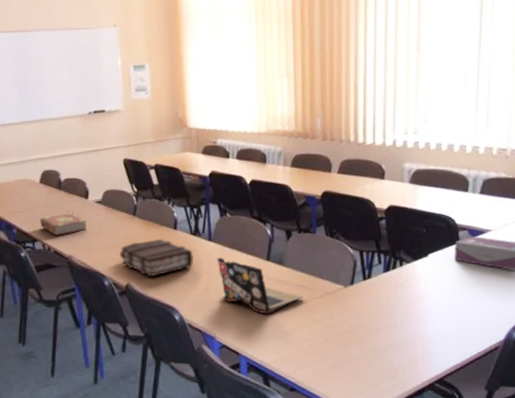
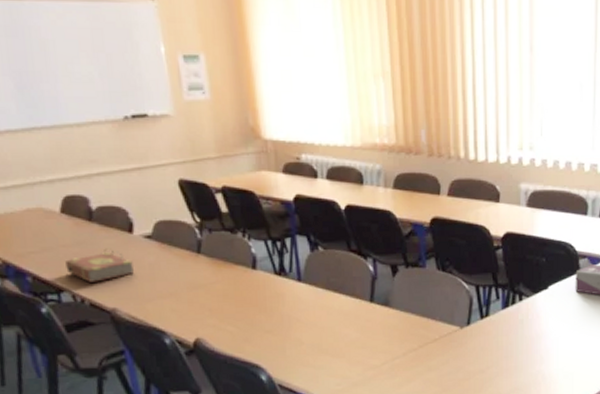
book: present [120,239,193,277] -> none [183,281,280,331]
laptop: present [217,257,304,315] -> none [309,301,415,366]

